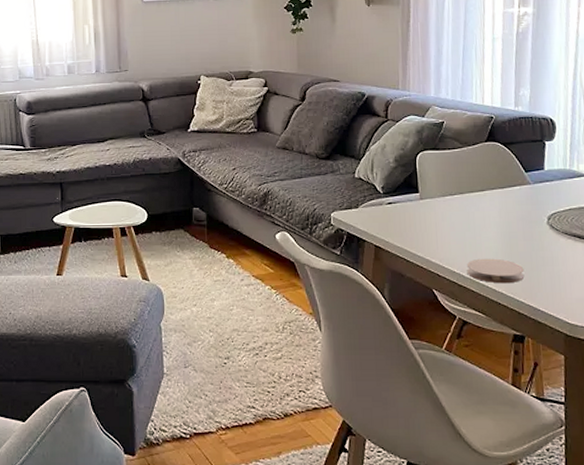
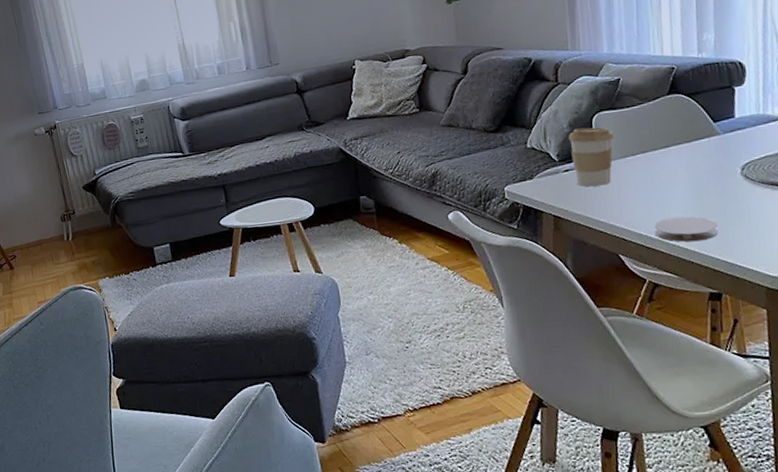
coffee cup: none [393,164,435,221] -> present [568,127,614,187]

